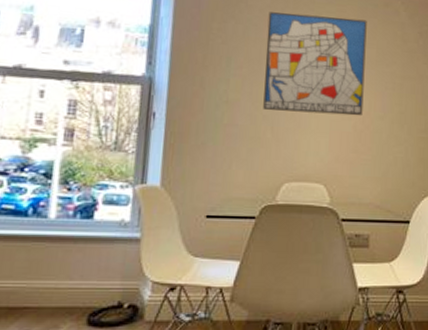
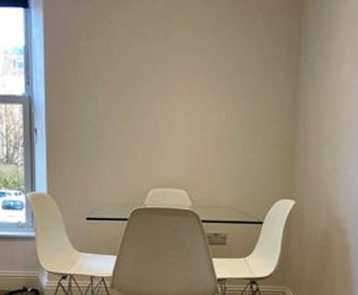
wall art: present [263,12,367,116] -> none [129,26,224,126]

